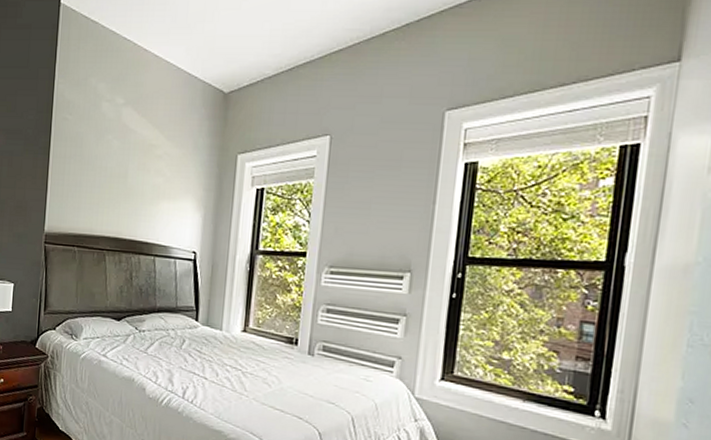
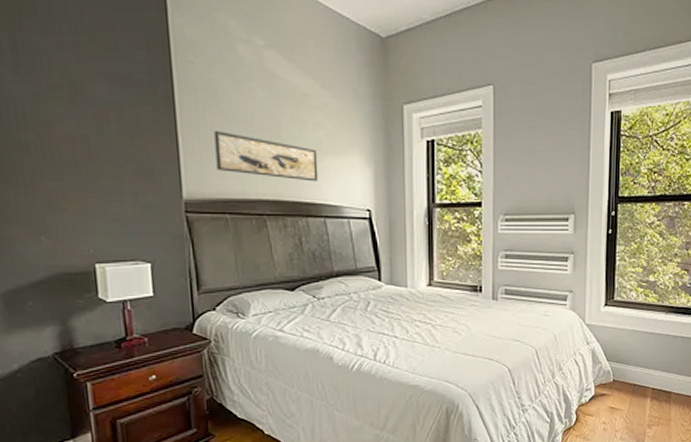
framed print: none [73,175,156,223] -> present [214,130,319,182]

